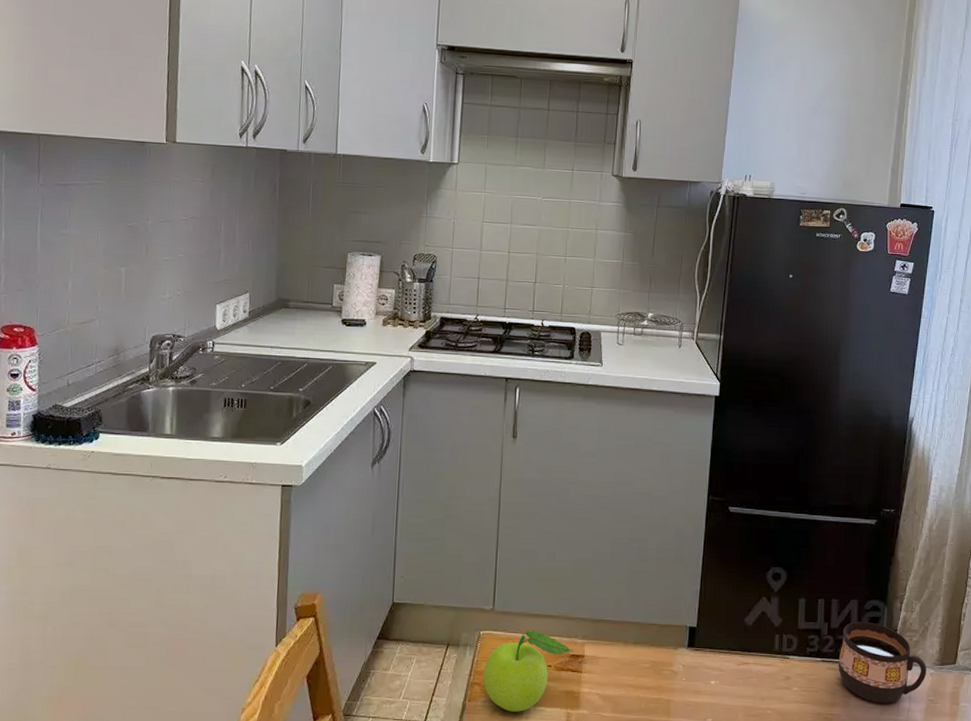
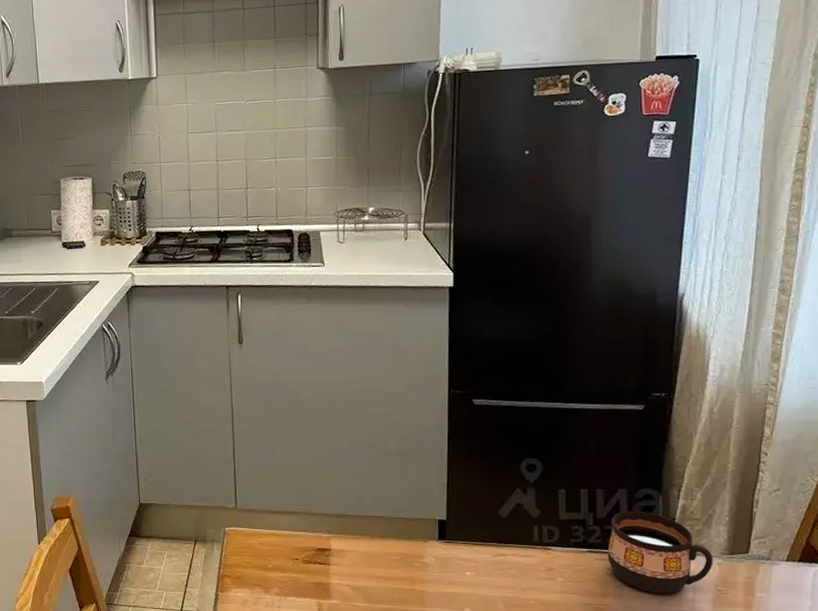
fruit: present [483,630,574,712] -> none [232,526,320,602]

